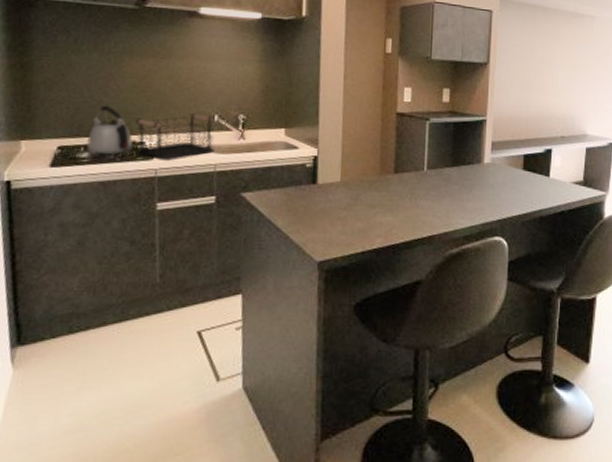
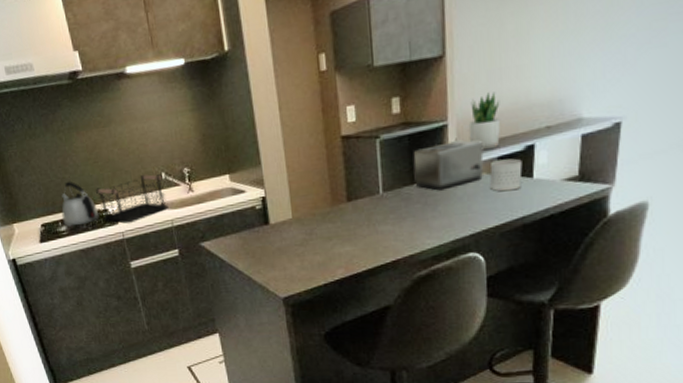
toaster: none [455,135,513,176] -> present [413,140,484,191]
planter: none [502,100,528,148] -> present [468,92,501,151]
mug: none [516,157,542,186] -> present [489,158,523,192]

